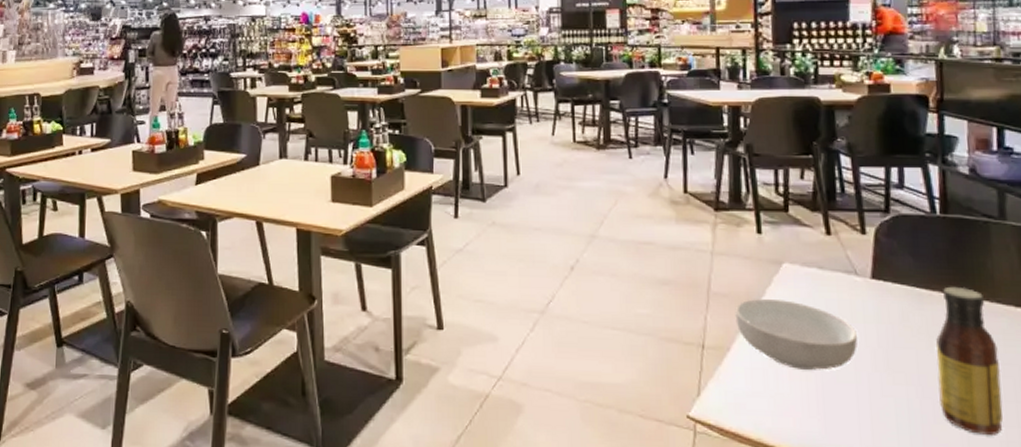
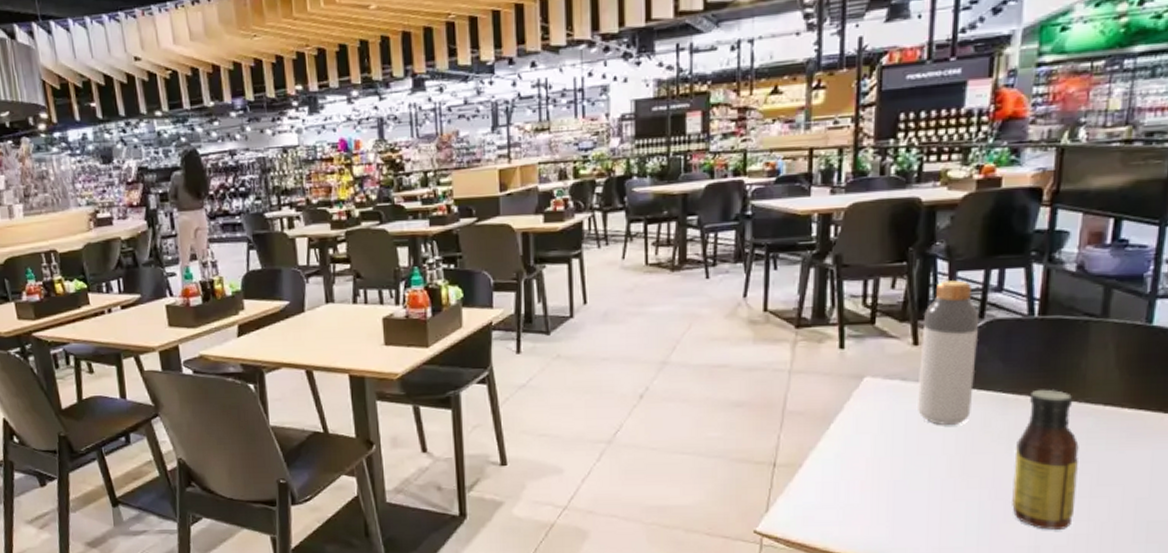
cereal bowl: present [735,299,858,370] -> none [810,414,936,480]
bottle: none [833,175,888,317] -> present [916,280,980,425]

